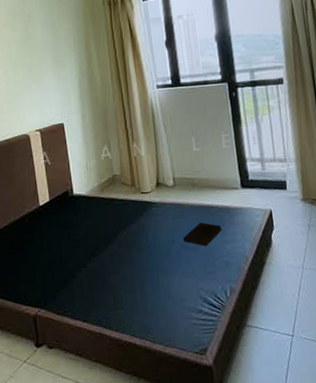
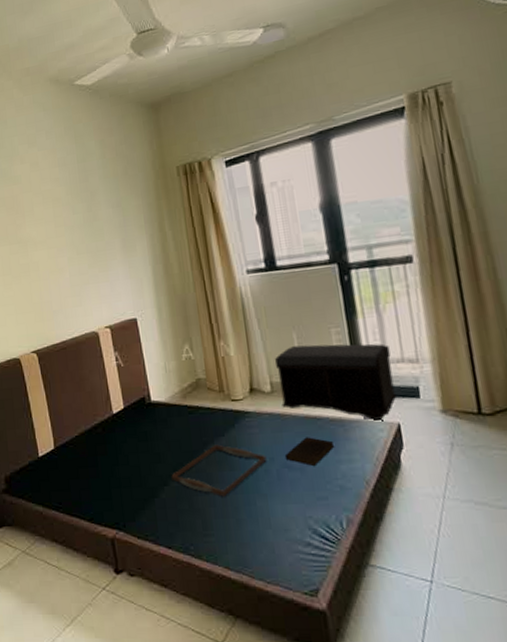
serving tray: none [88,230,169,275] -> present [171,444,267,497]
bench: none [177,146,270,208] -> present [275,343,397,421]

